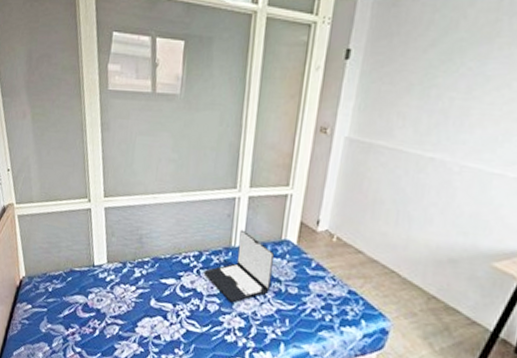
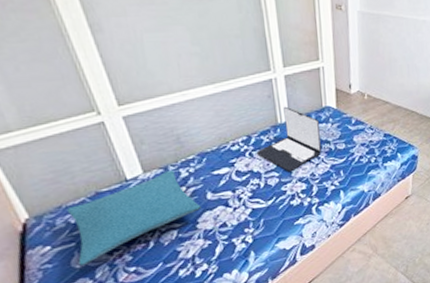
pillow: none [44,266,144,332] -> present [66,169,202,267]

